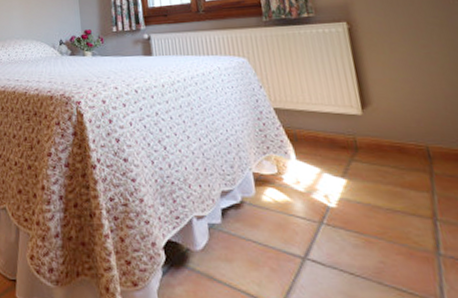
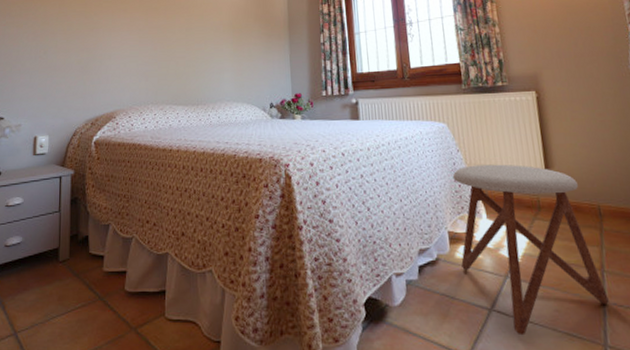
stool: none [255,101,445,288] -> present [452,164,609,336]

